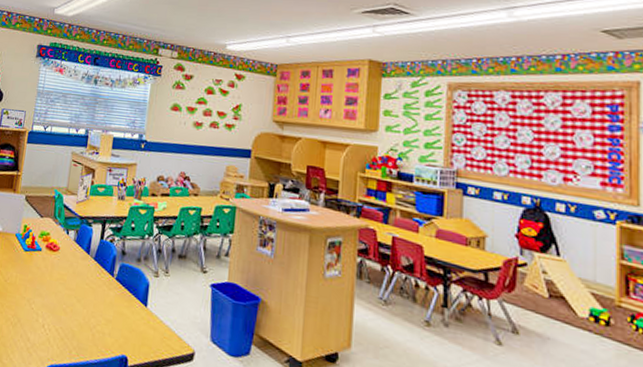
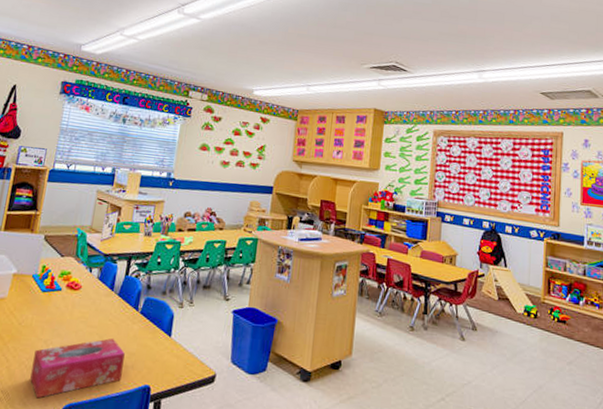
tissue box: none [15,302,102,356] -> present [30,338,125,399]

